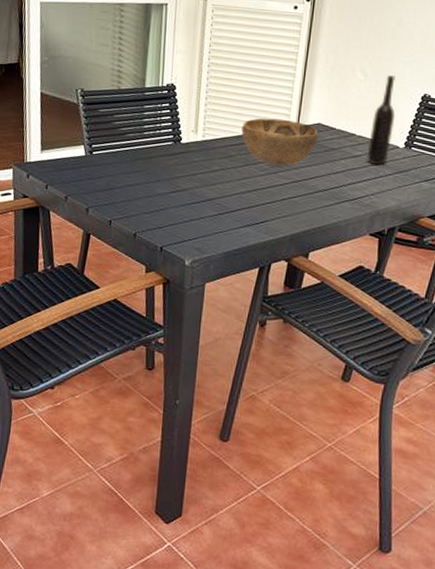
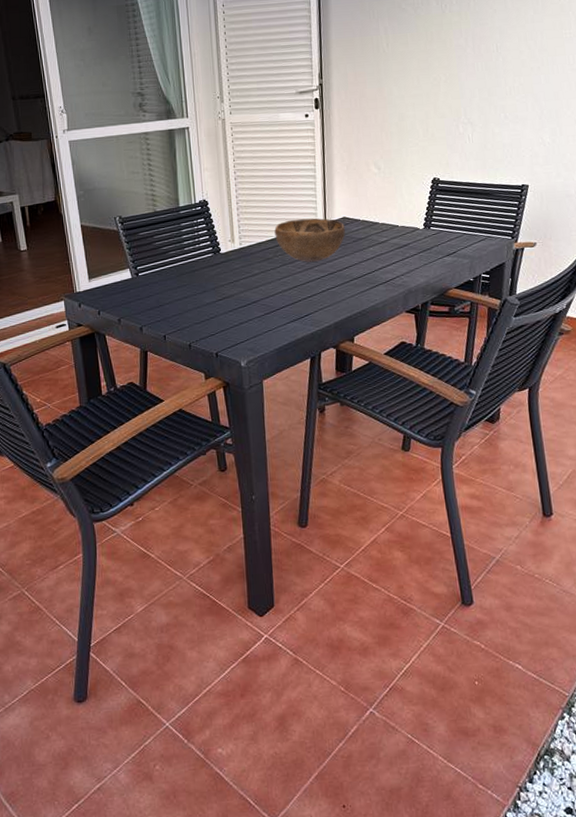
bottle: present [367,75,396,165] -> none [391,165,412,247]

